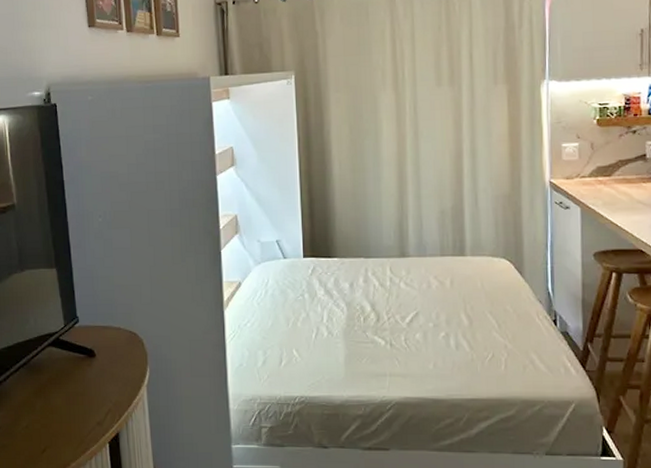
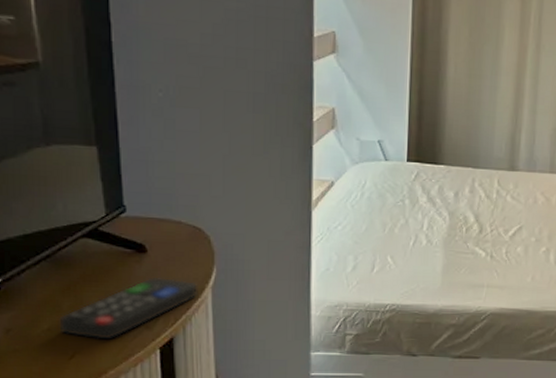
remote control: none [33,378,137,435] -> present [57,276,199,340]

